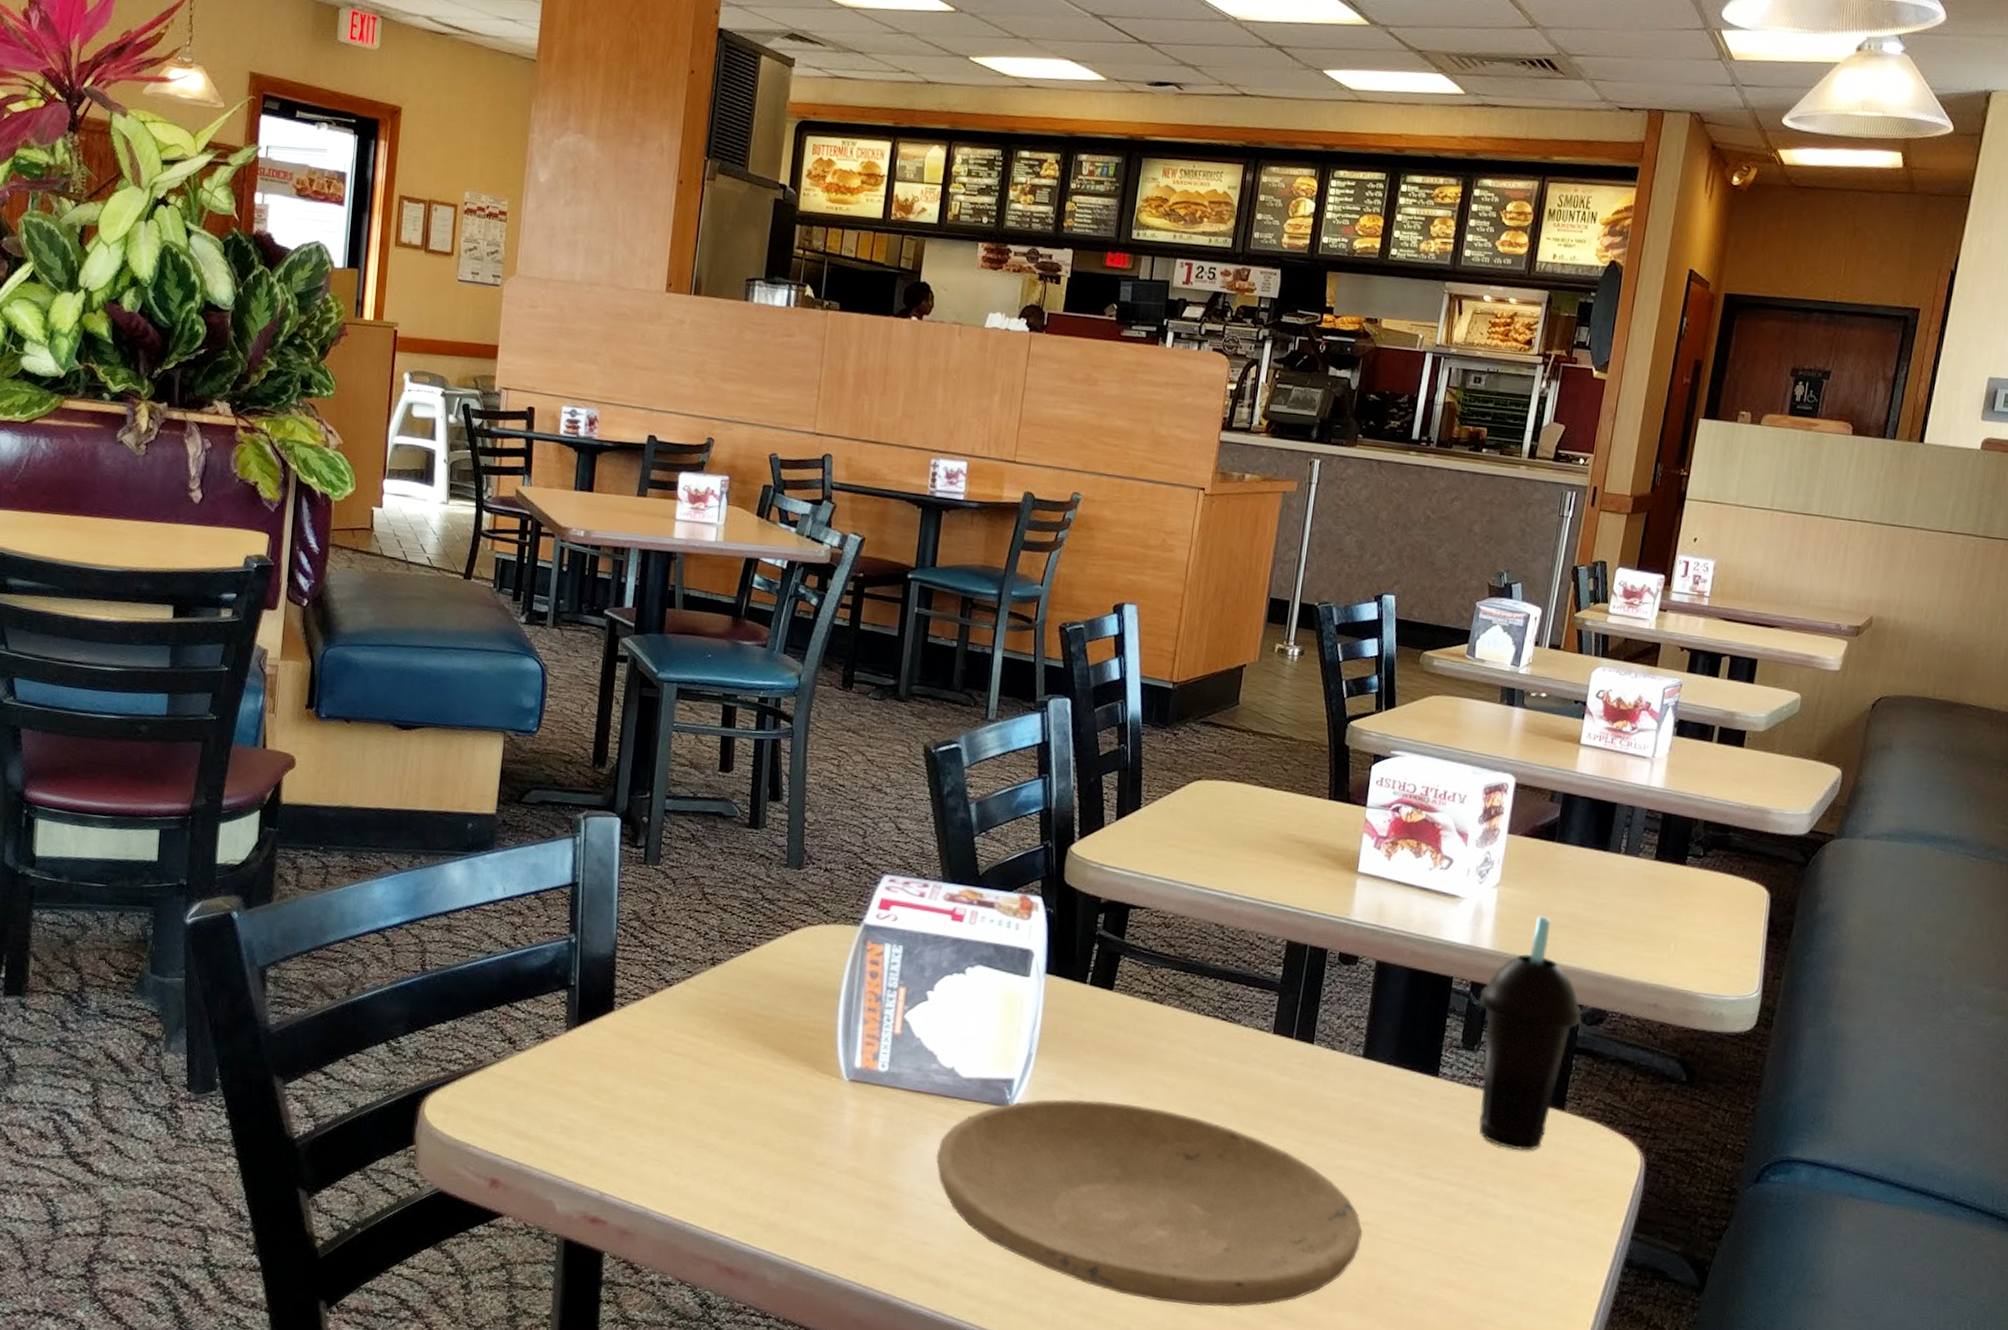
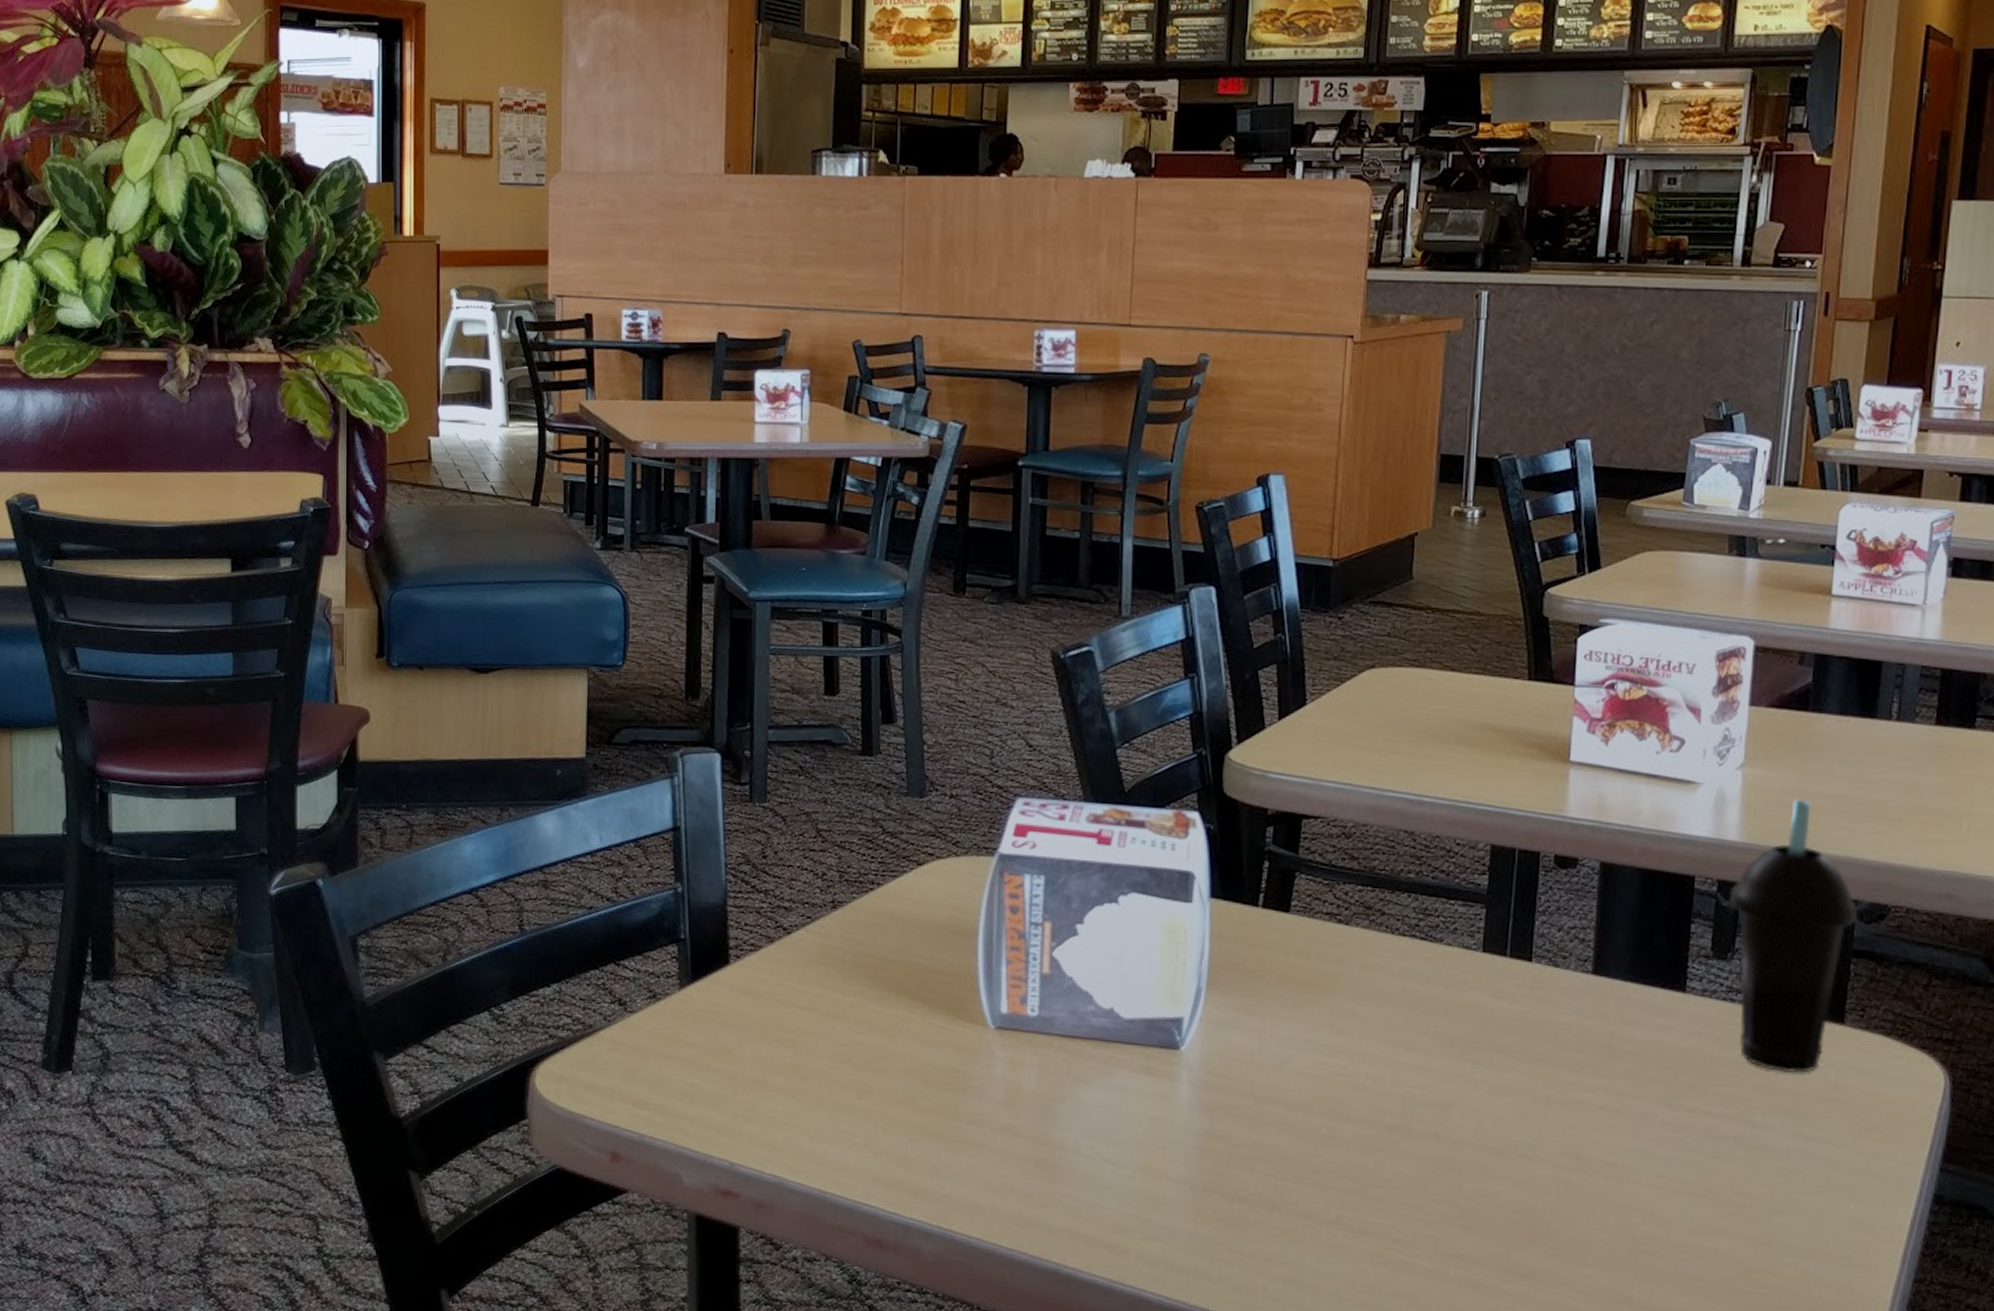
plate: present [936,1098,1363,1308] -> none [1100,1037,1608,1267]

